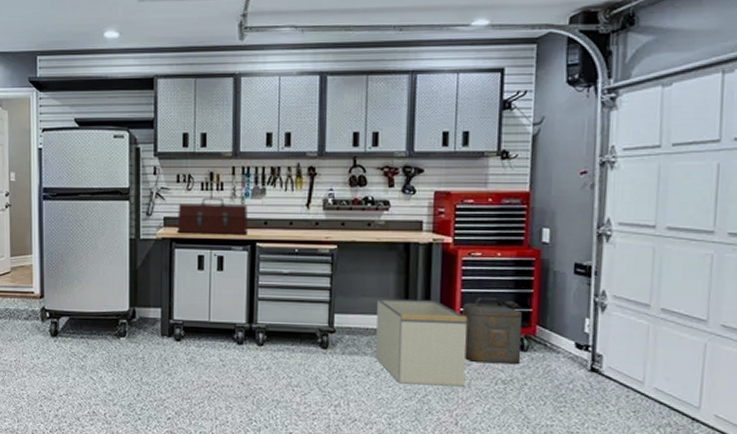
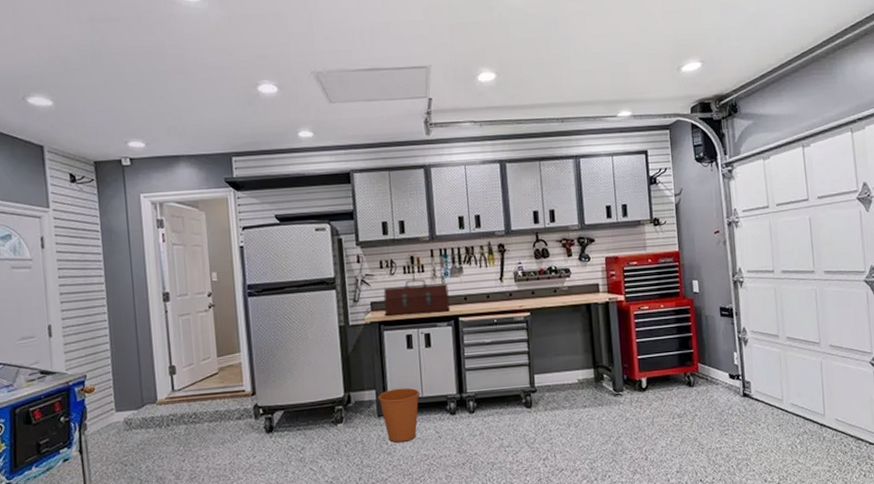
bucket: none [163,309,208,366] -> present [378,387,421,444]
storage bin: present [376,299,468,387] -> none [569,352,649,430]
jerry can: present [462,297,522,365] -> none [639,343,690,402]

